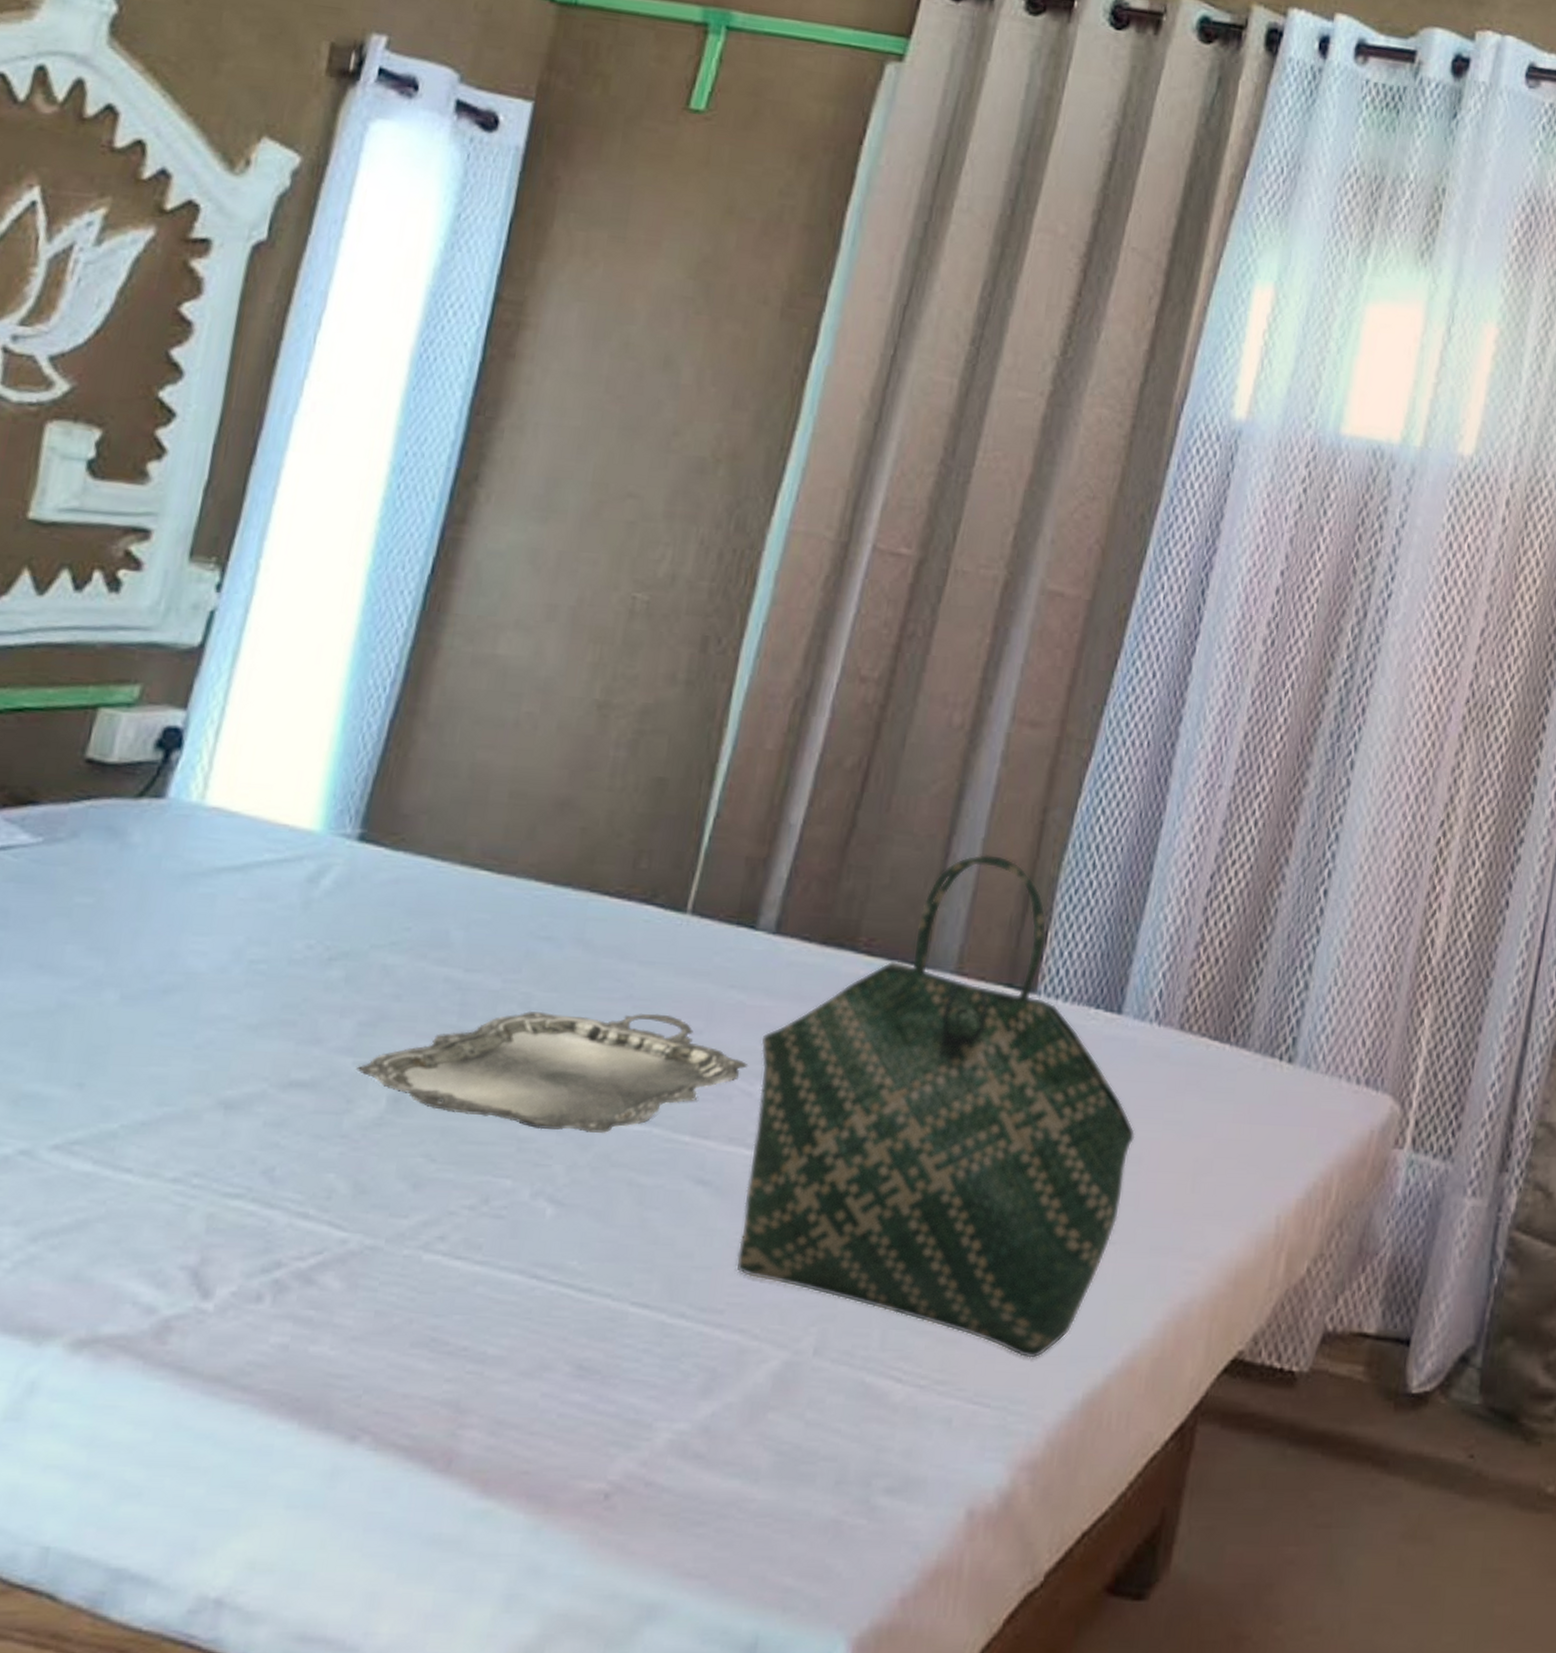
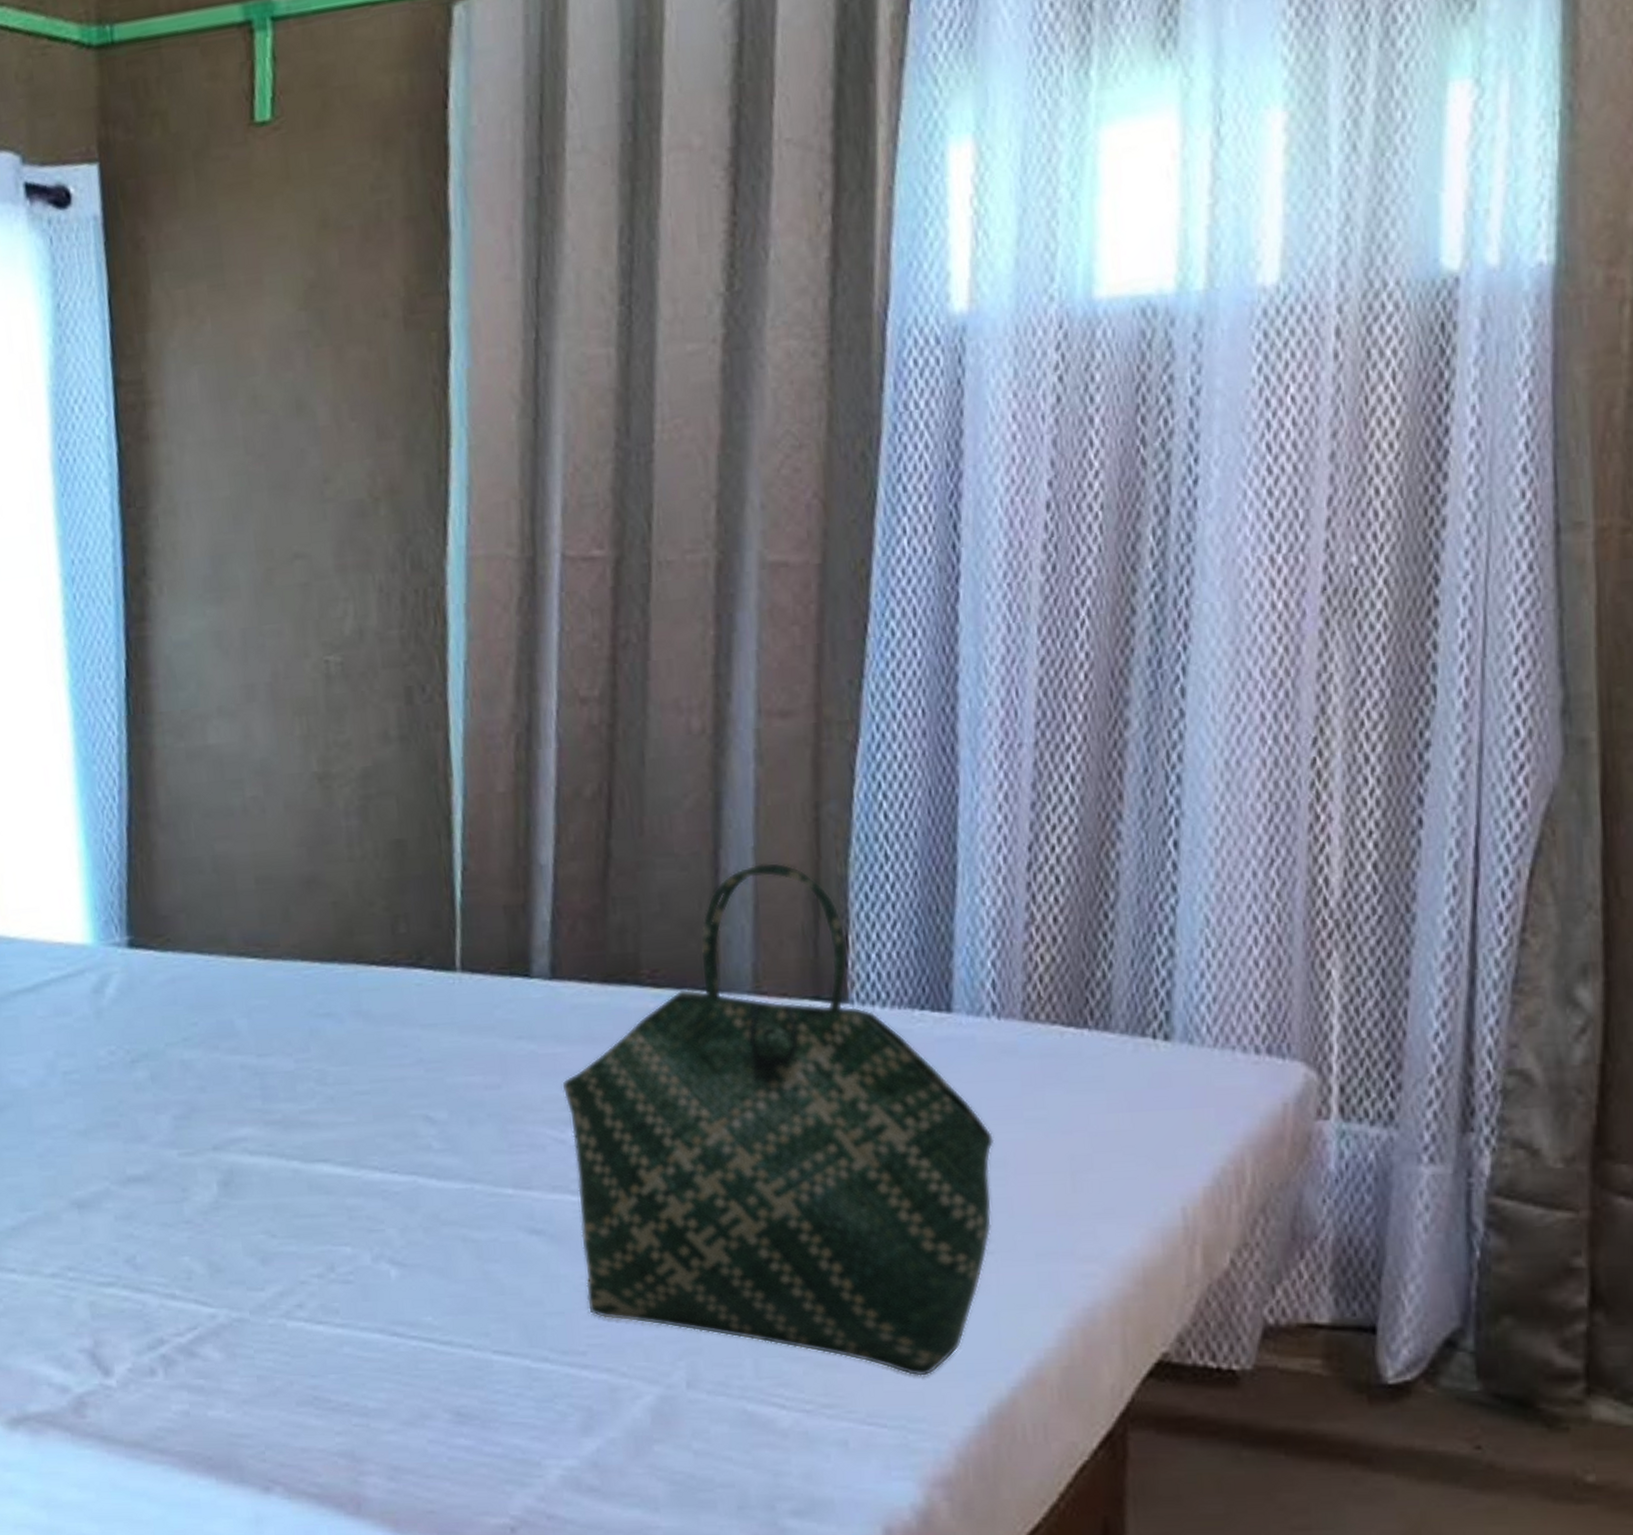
serving tray: present [357,1010,749,1133] -> none [183,1073,555,1198]

